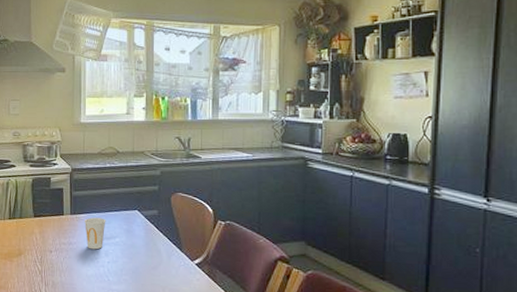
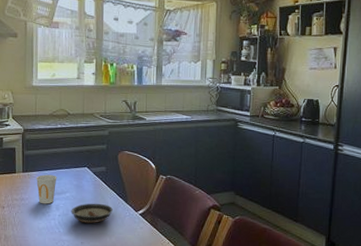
saucer: none [121,250,166,273] -> present [71,203,113,224]

